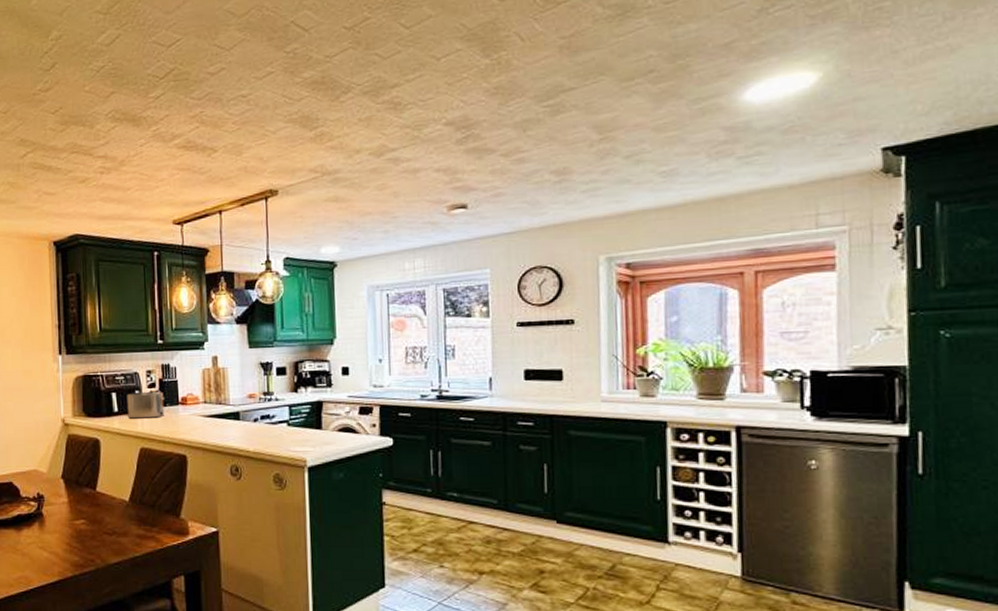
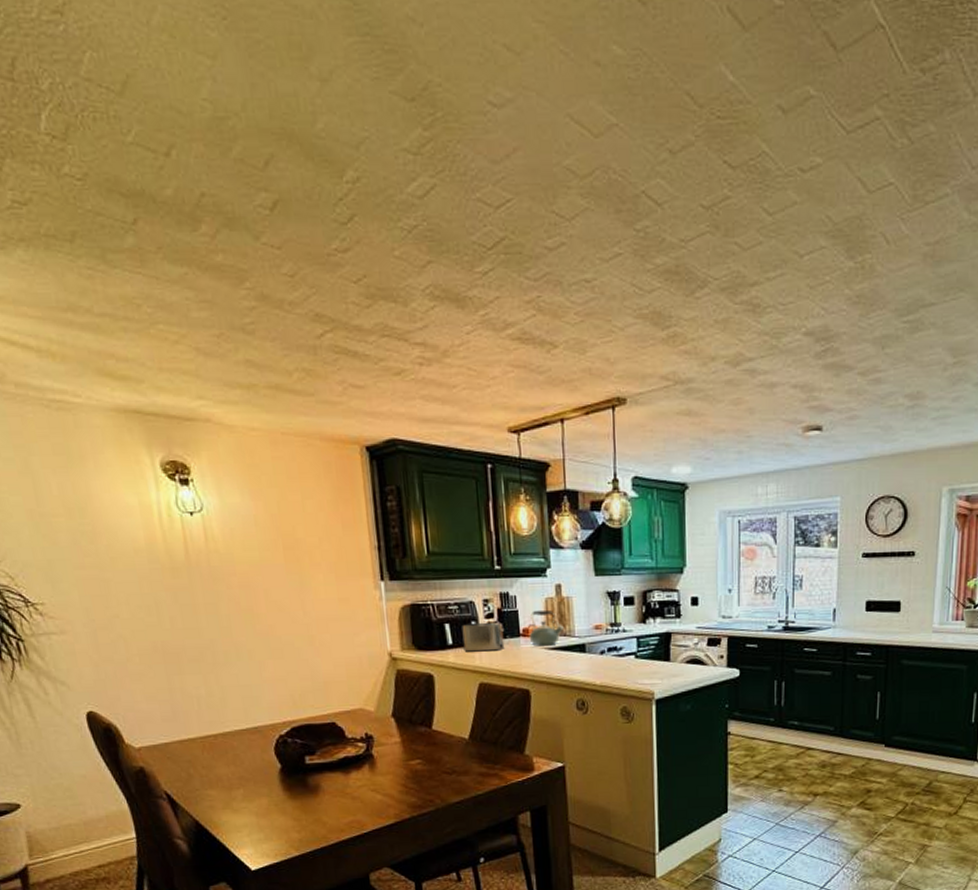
kettle: none [187,379,220,414] -> present [529,609,565,646]

